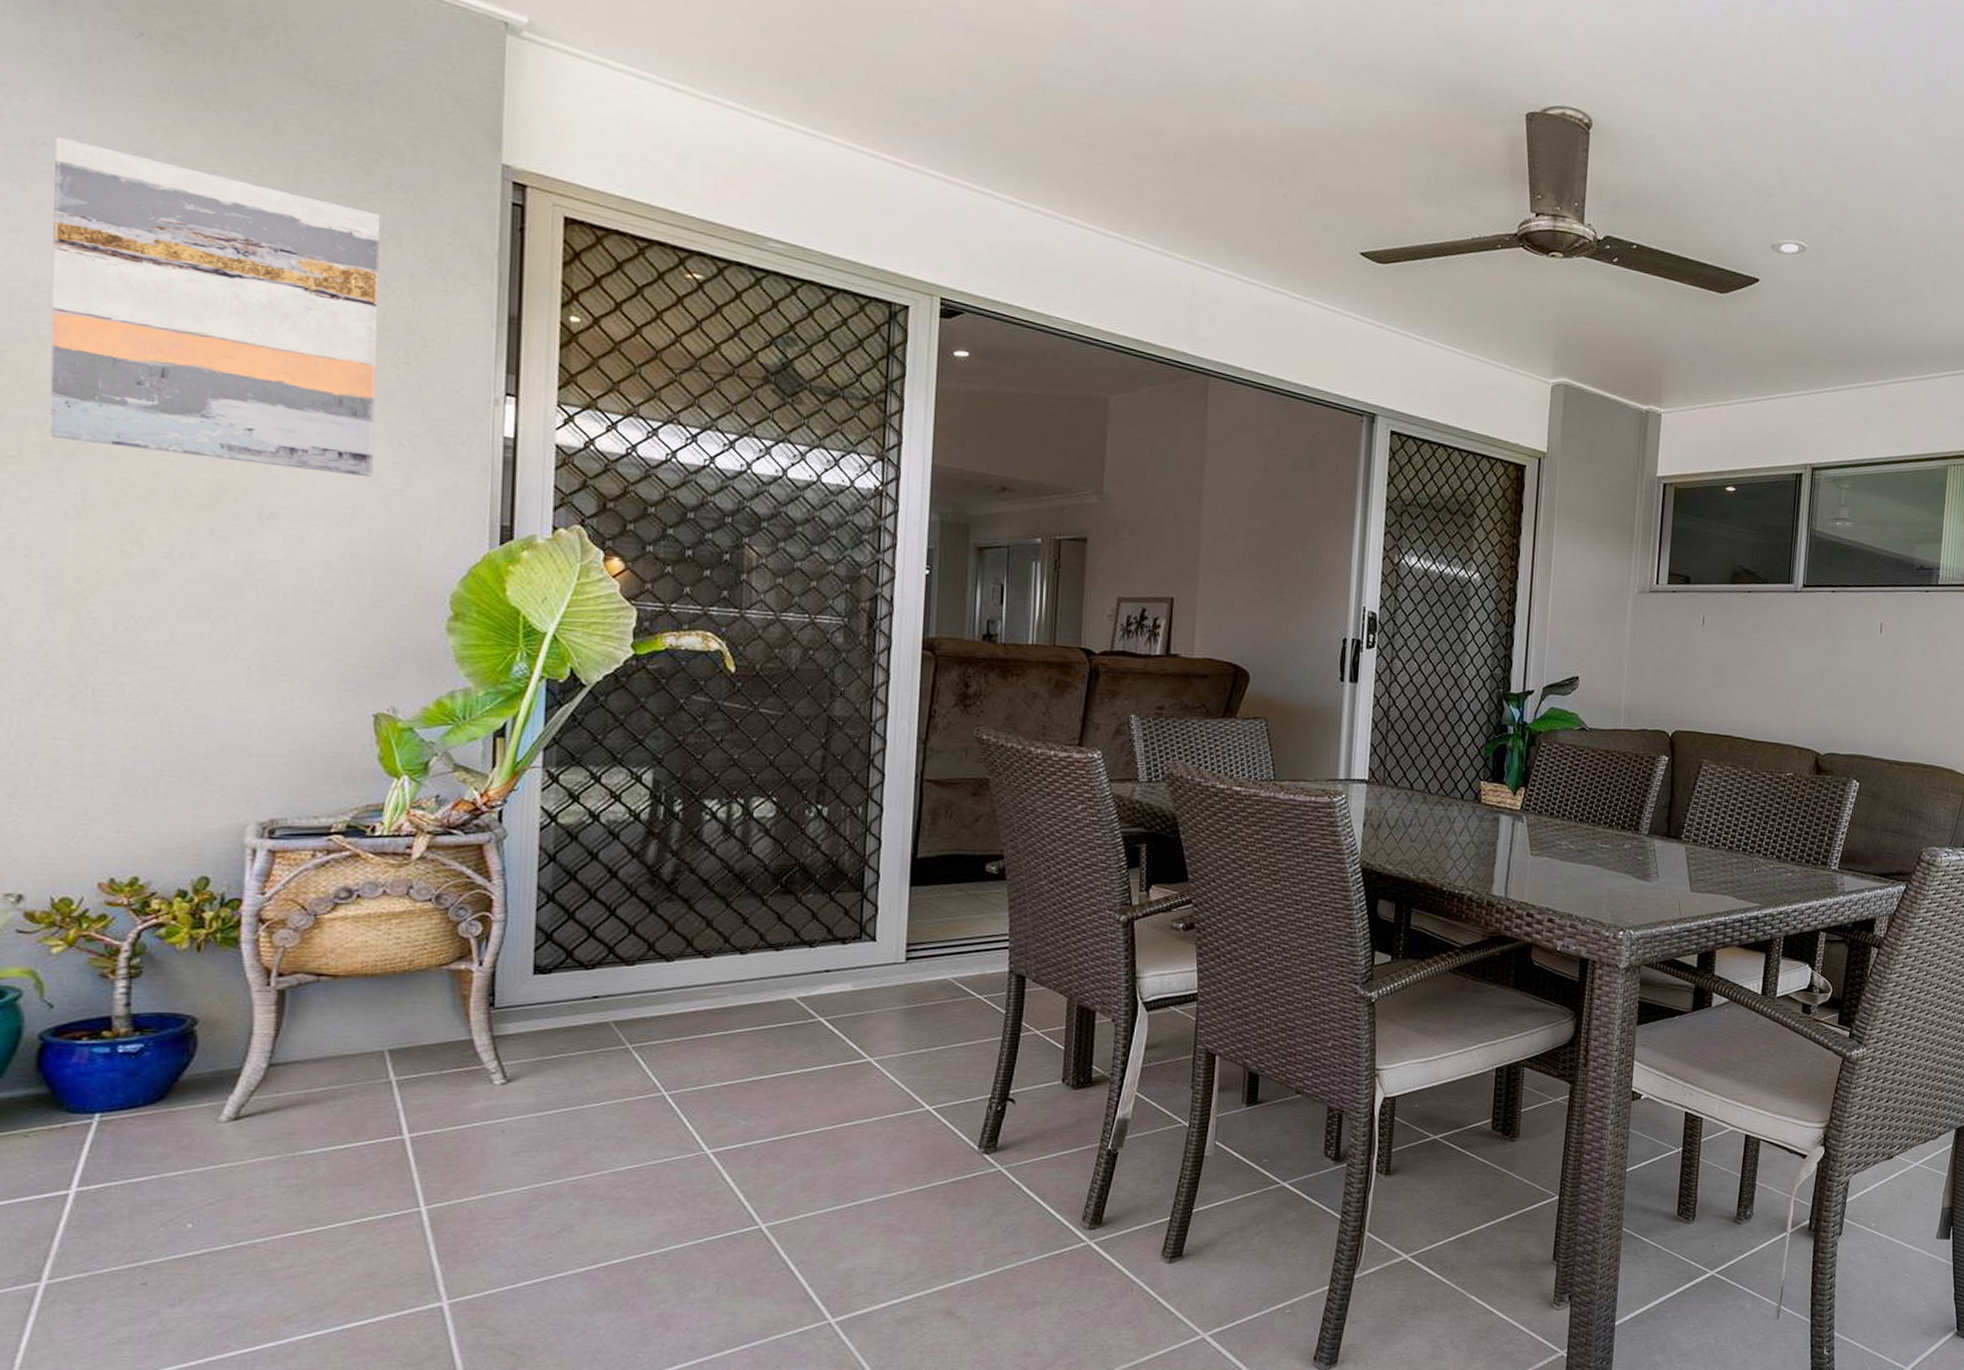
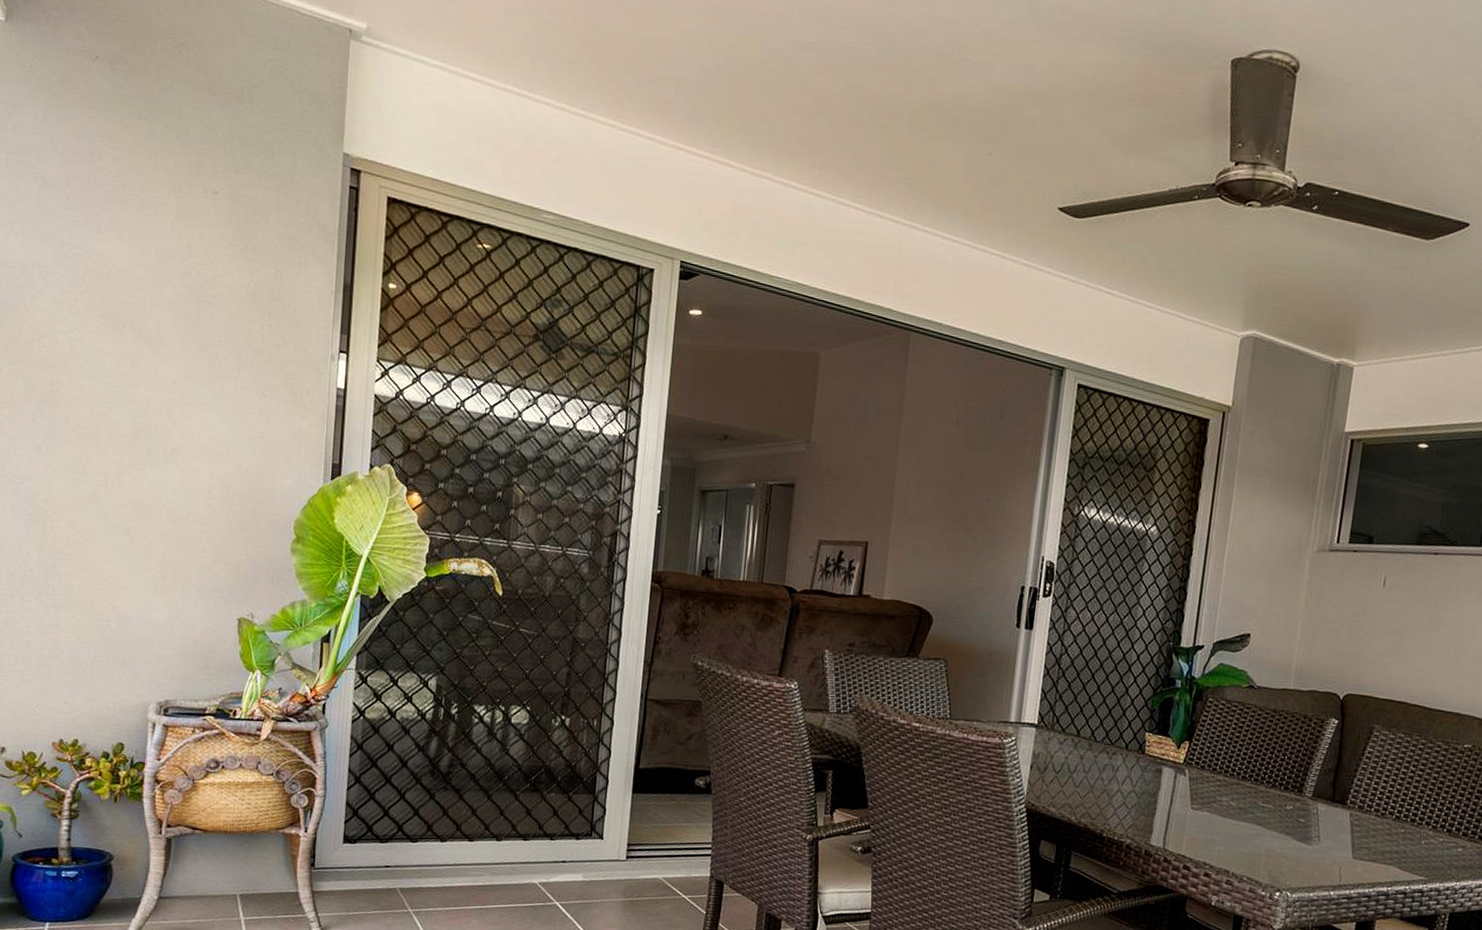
wall art: present [49,135,381,478] -> none [30,144,255,422]

